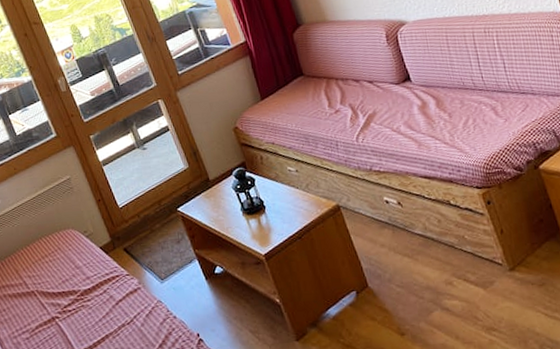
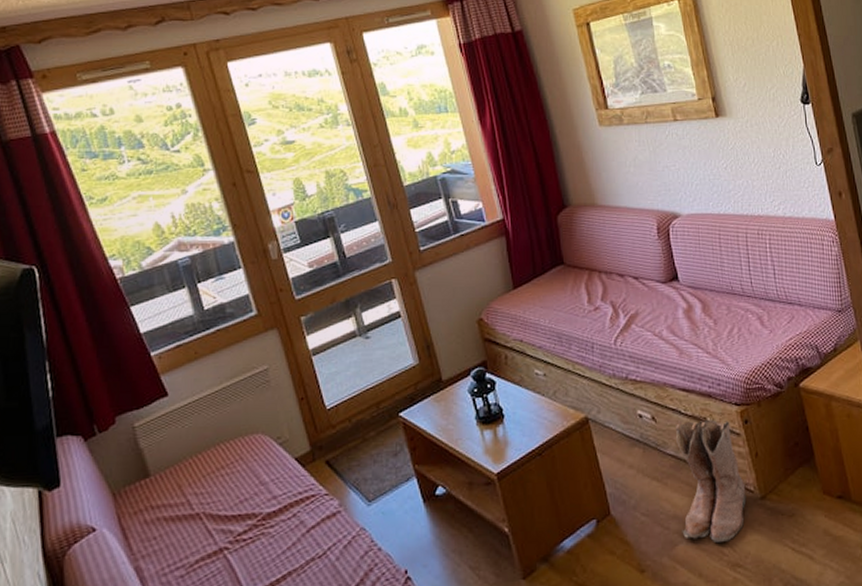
boots: none [421,202,496,310] -> present [676,420,746,544]

